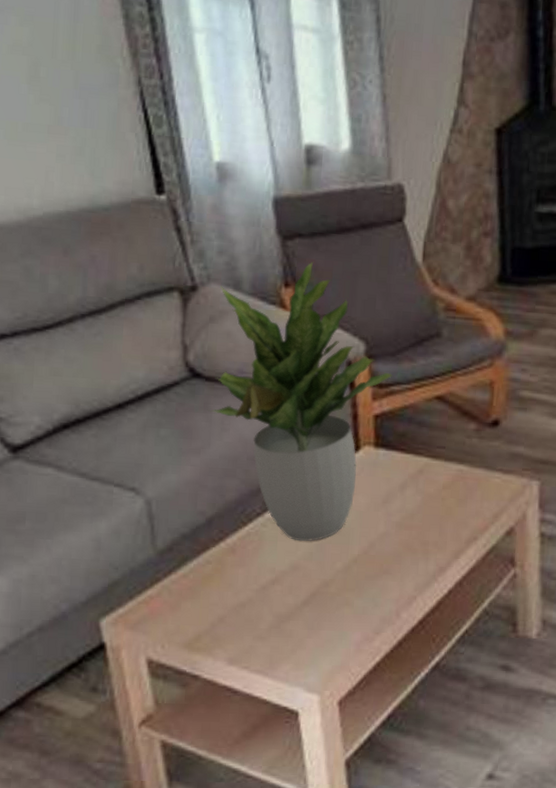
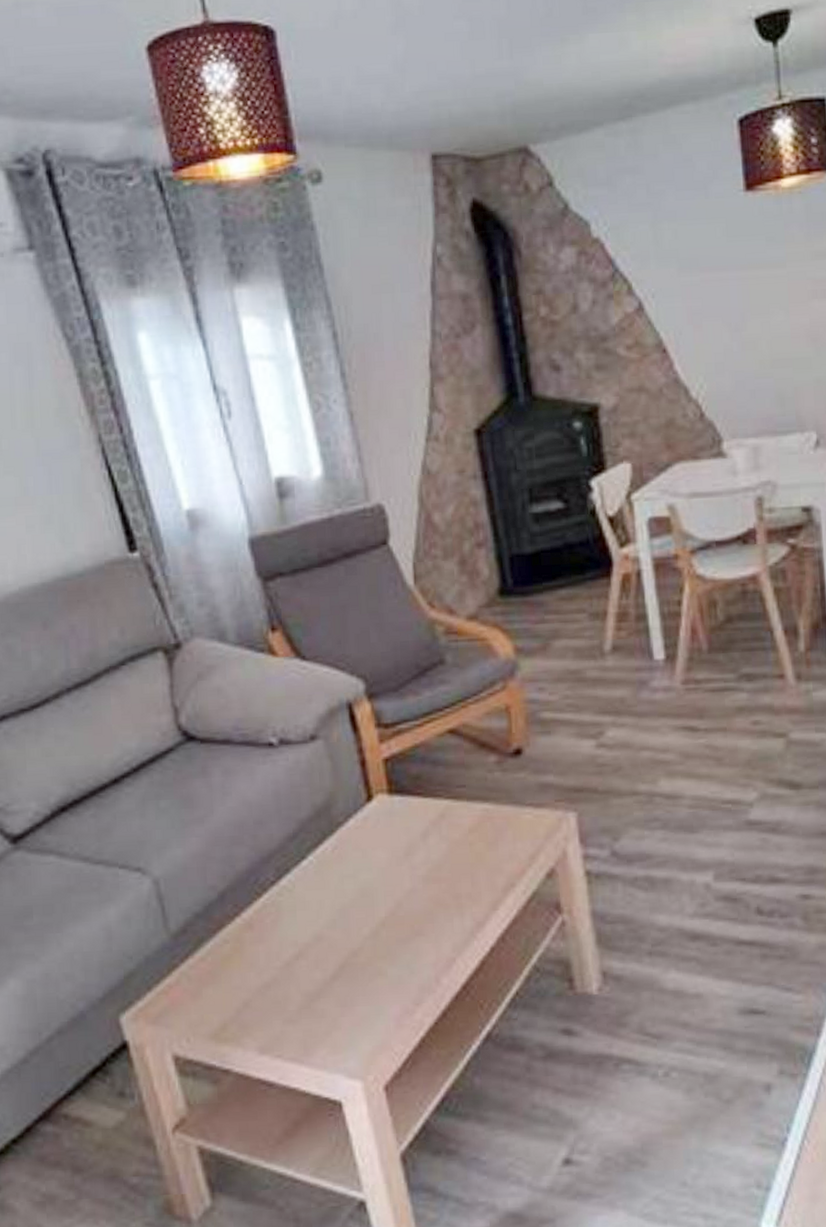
potted plant: present [208,261,393,542] -> none [205,600,399,909]

